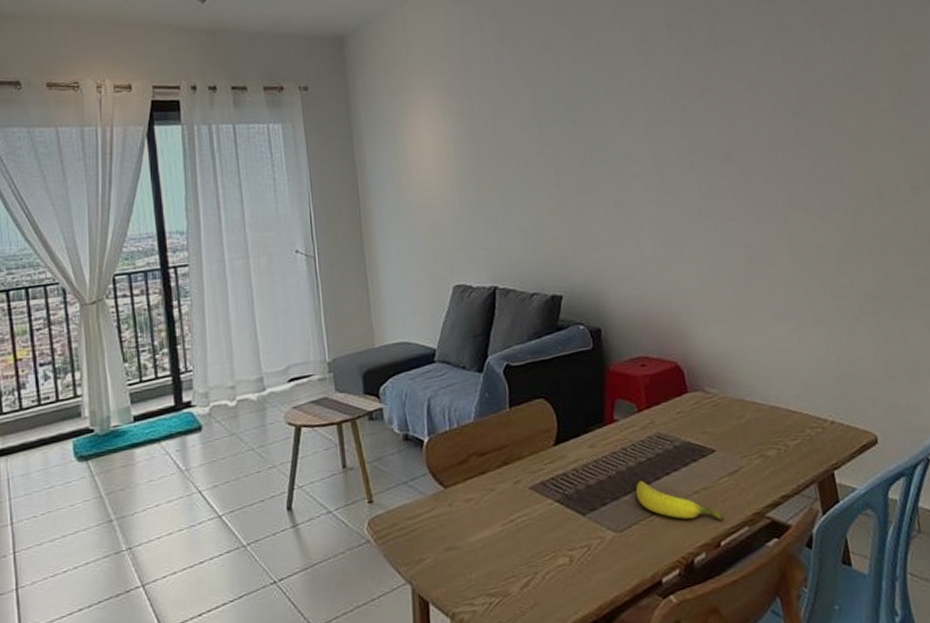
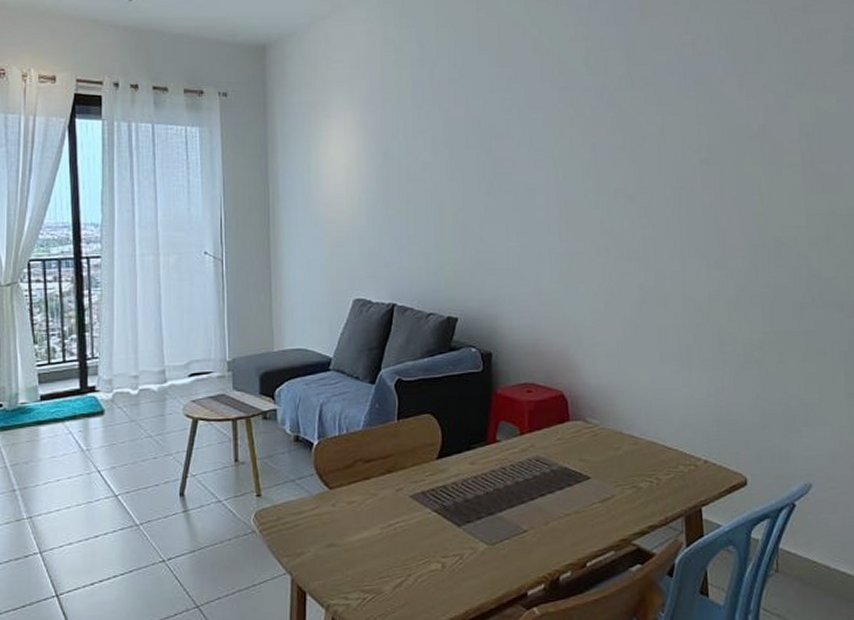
banana: present [635,480,725,521] -> none [510,499,593,544]

